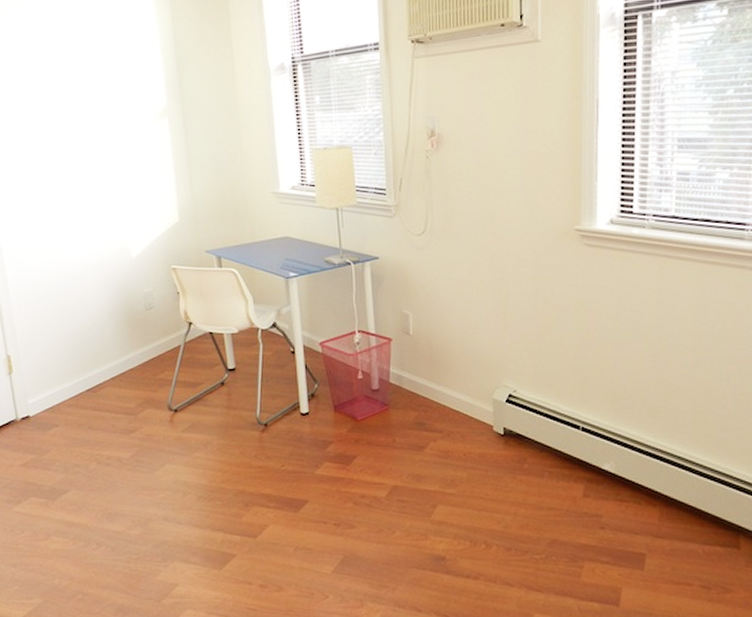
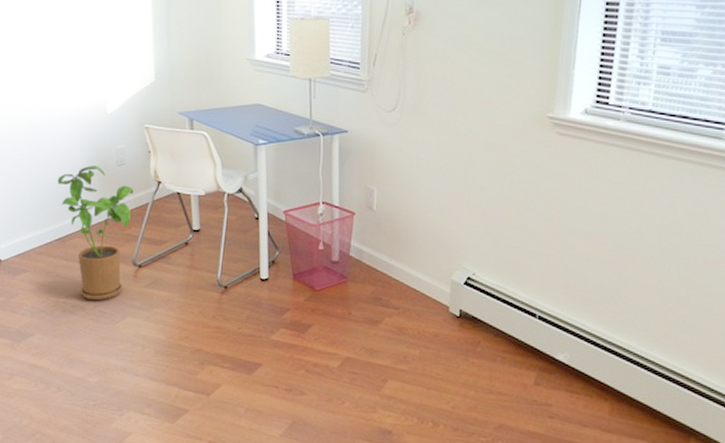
house plant: none [84,311,164,450] -> present [57,165,133,301]

